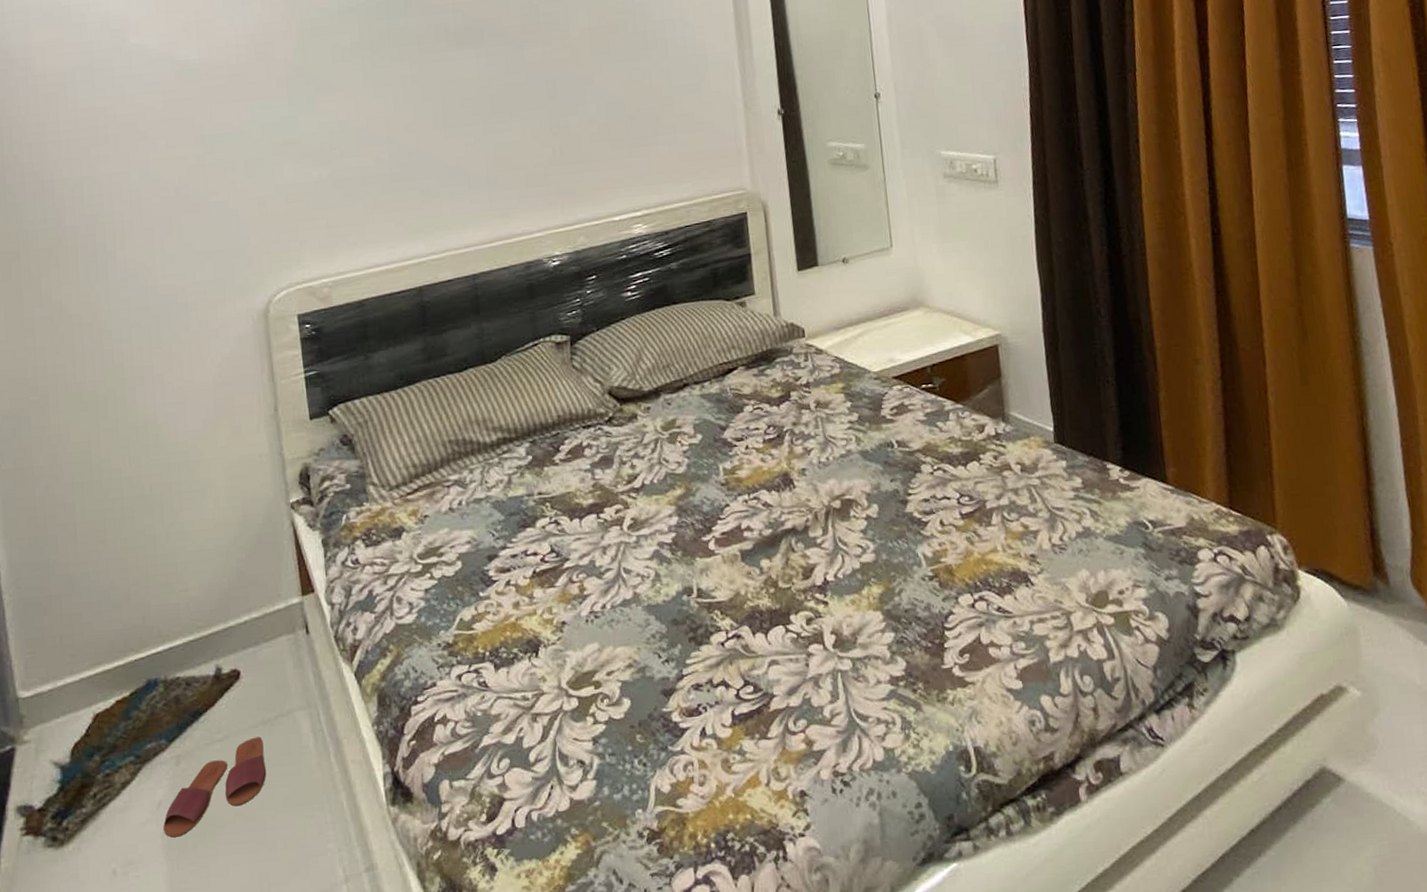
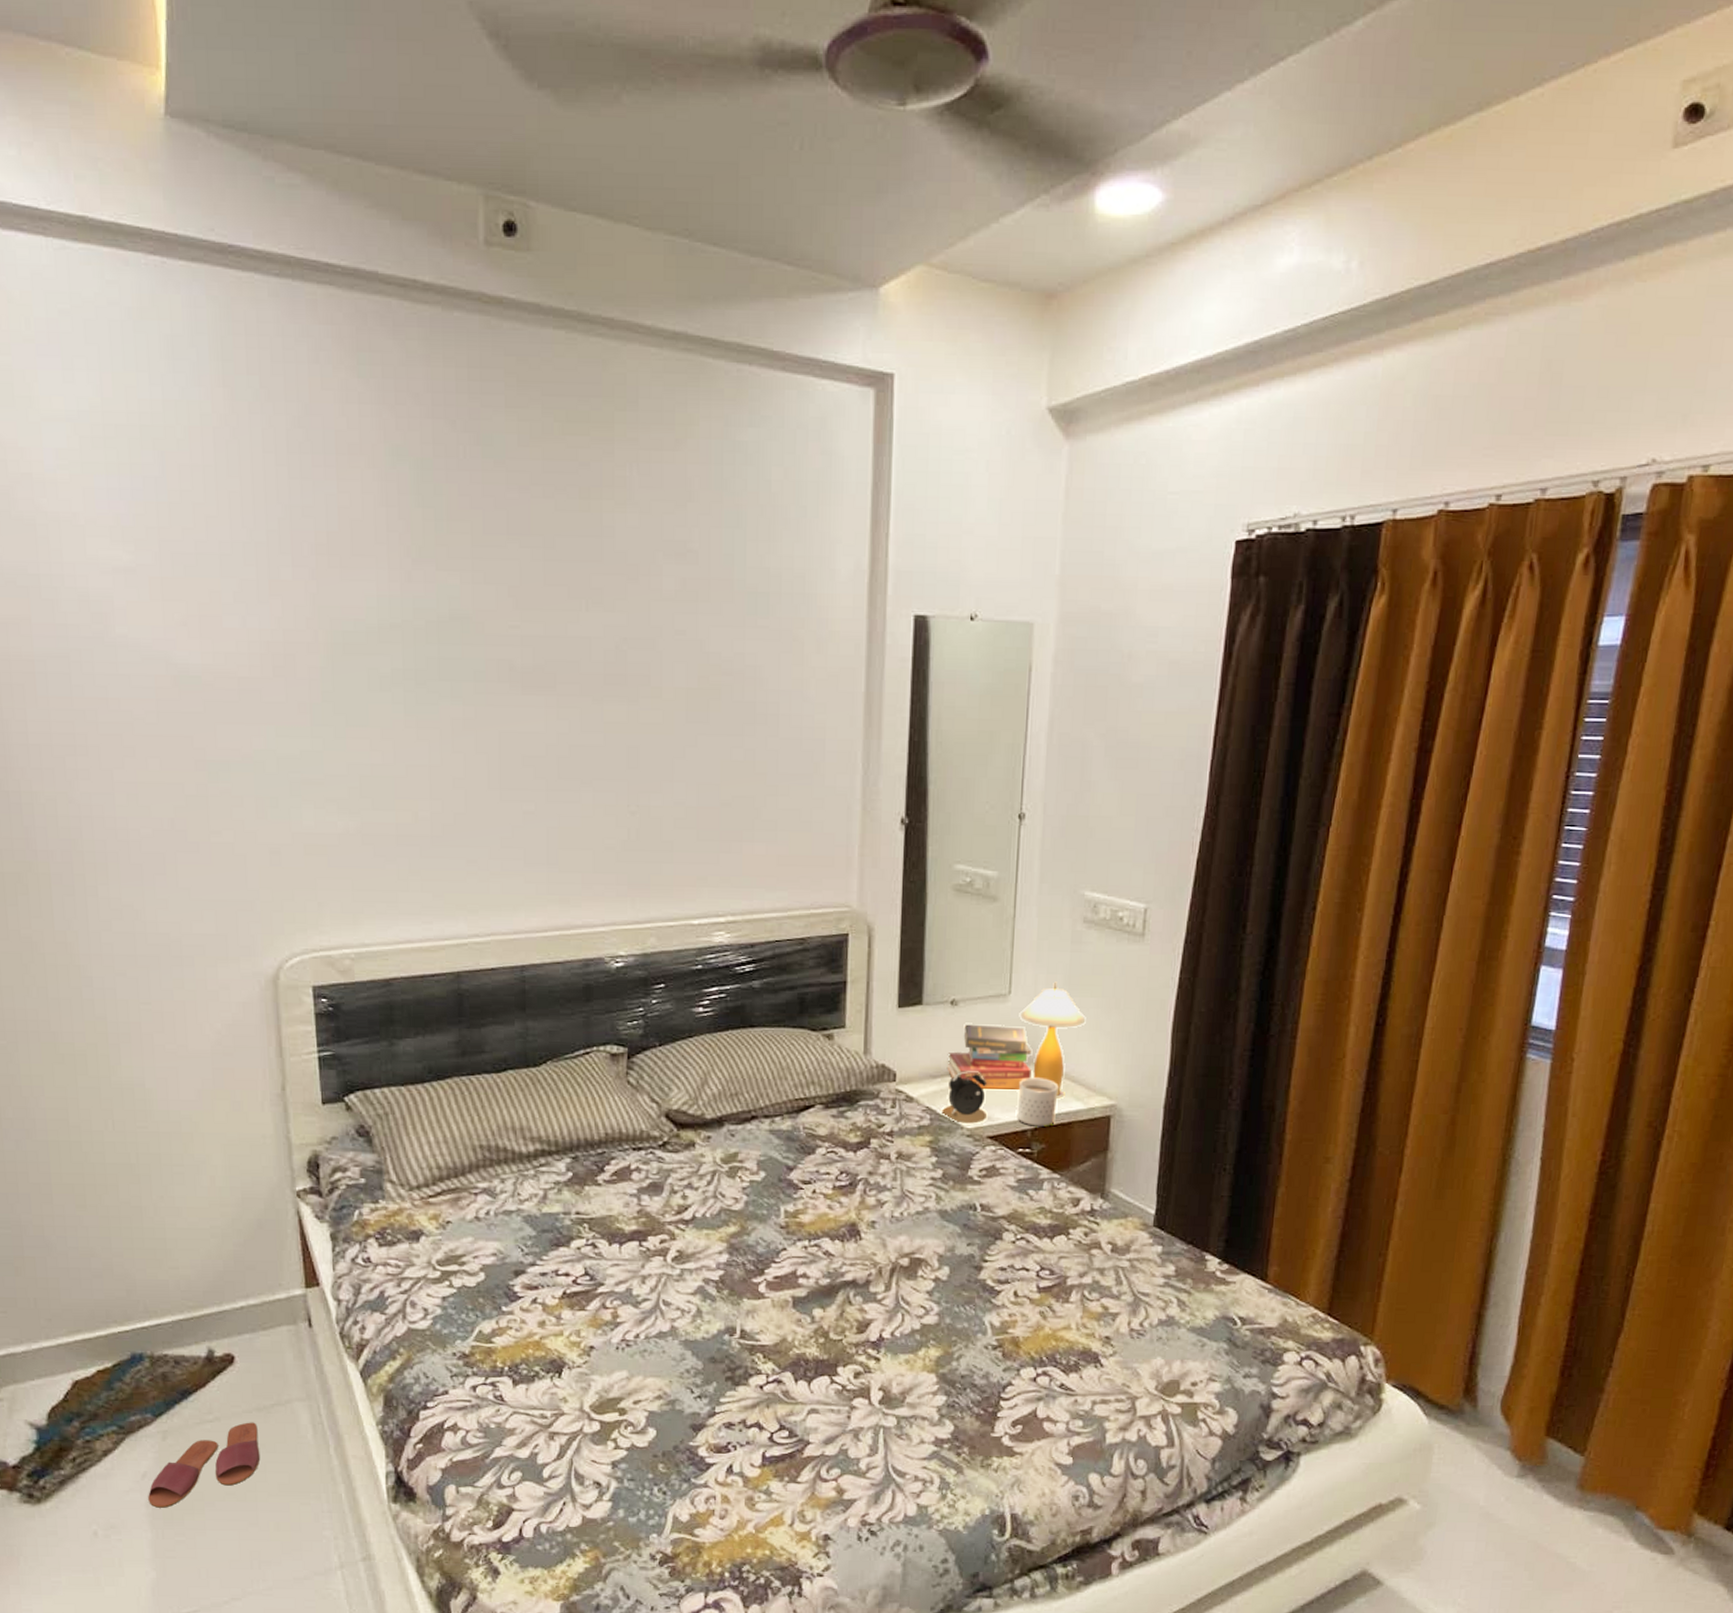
books: none [846,275,922,334] -> present [947,1024,1032,1090]
alarm clock: none [849,318,890,368] -> present [942,1071,988,1124]
table lamp: none [904,232,961,335] -> present [1020,983,1086,1099]
mug: none [912,318,950,363] -> present [1017,1077,1059,1127]

